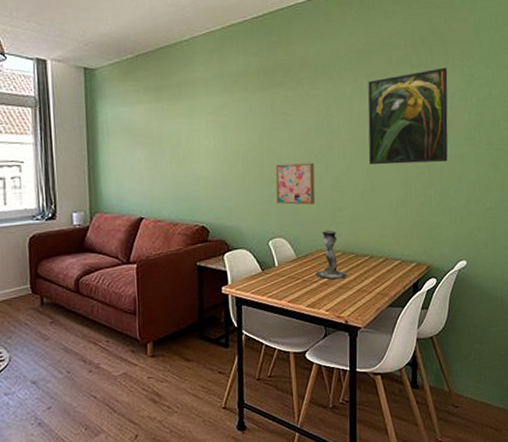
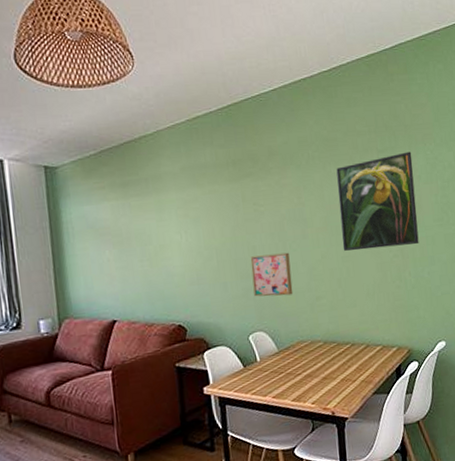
candle holder: present [315,229,347,280] -> none [298,319,330,371]

